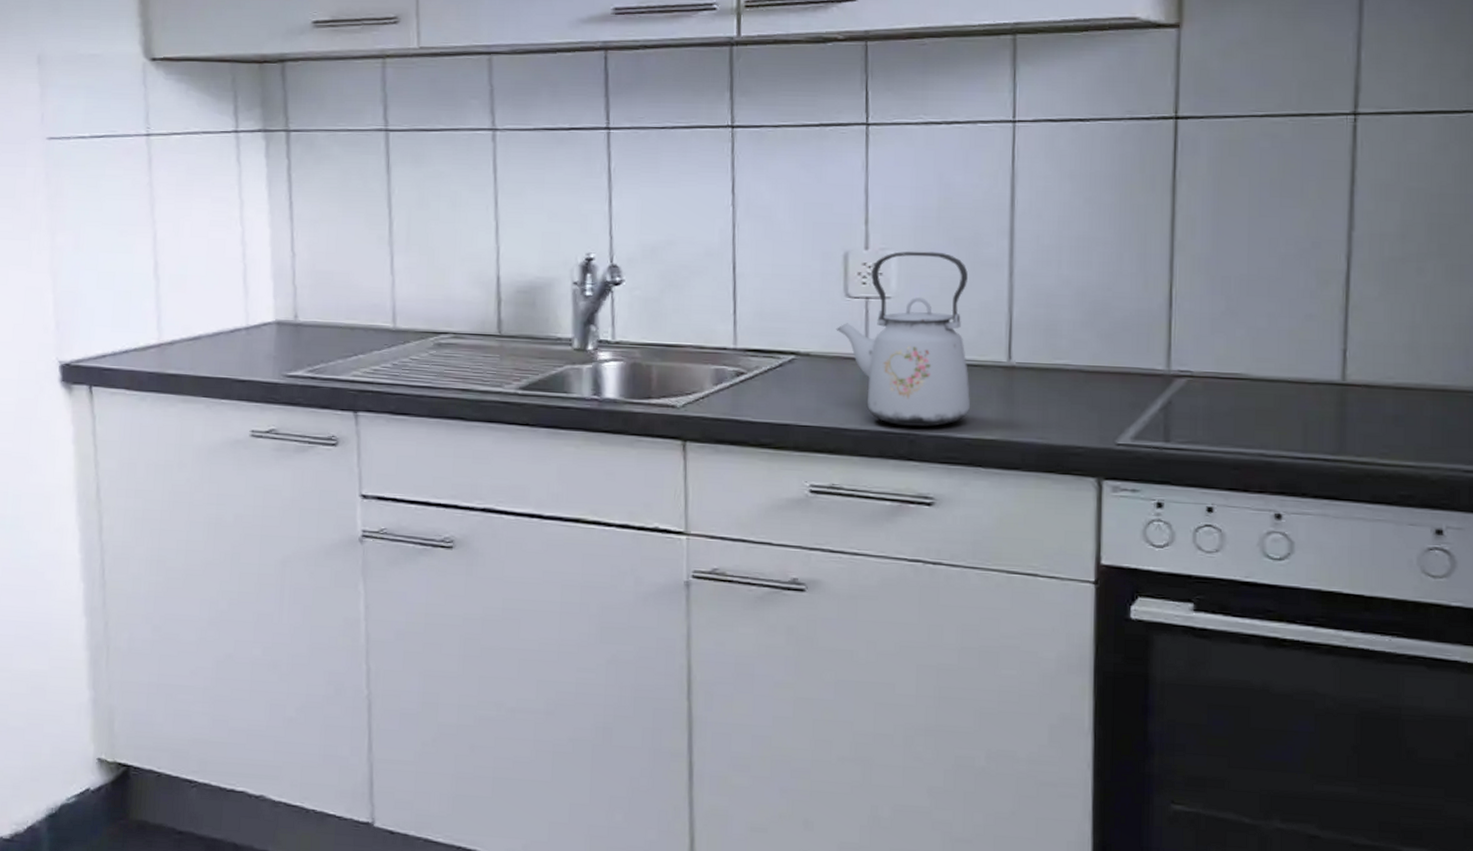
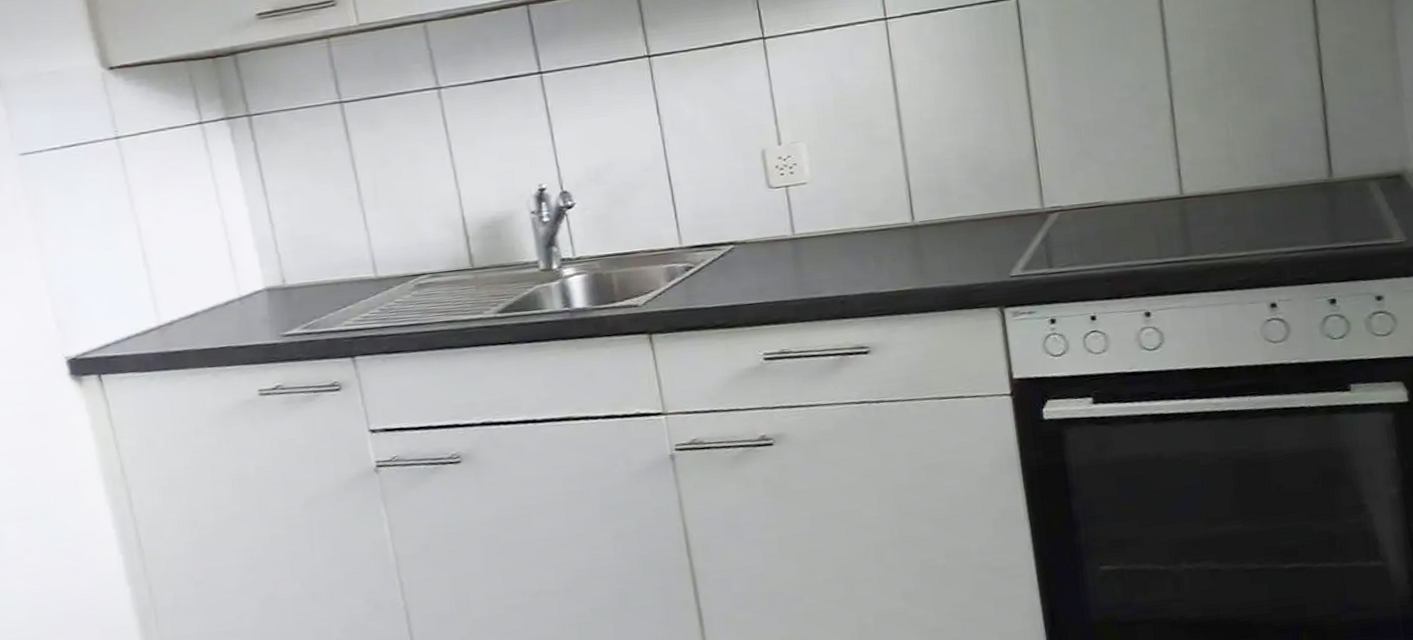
kettle: present [836,251,971,427] -> none [764,138,888,291]

